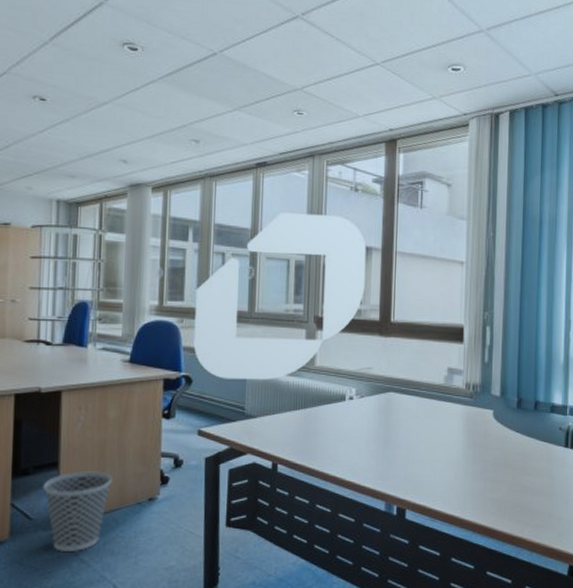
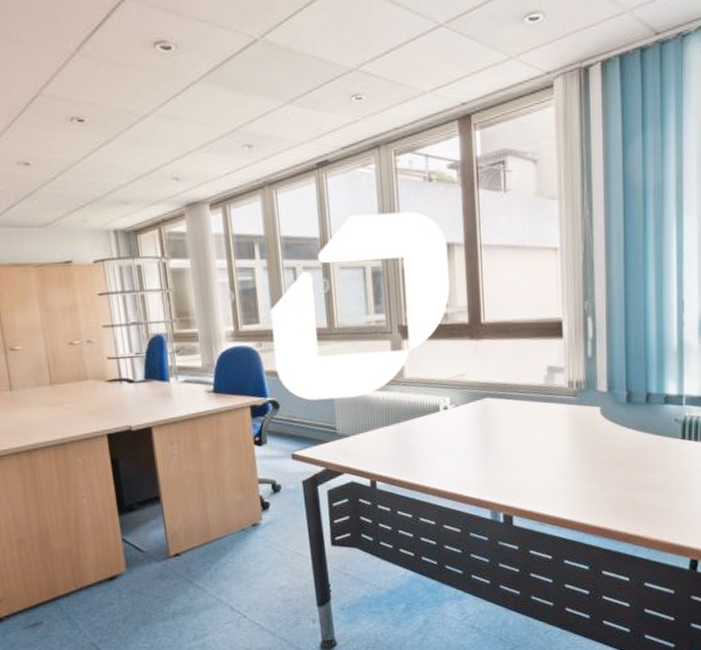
wastebasket: present [42,471,113,553] -> none [148,502,215,580]

